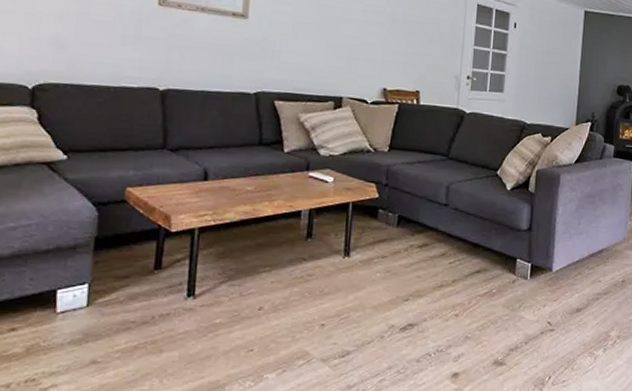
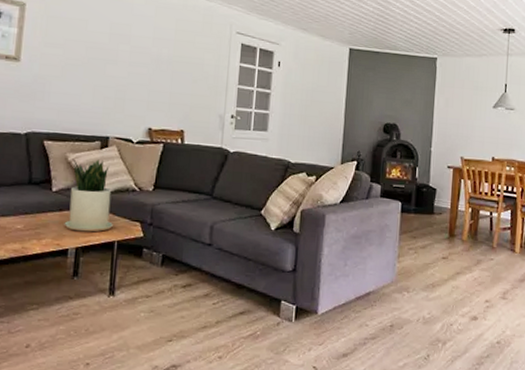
planter: none [297,119,348,194] -> present [64,159,113,233]

